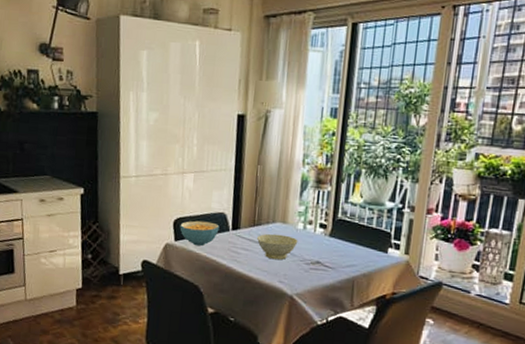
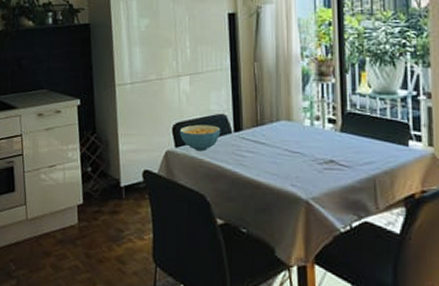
bowl: present [256,234,298,260] -> none [261,133,307,162]

